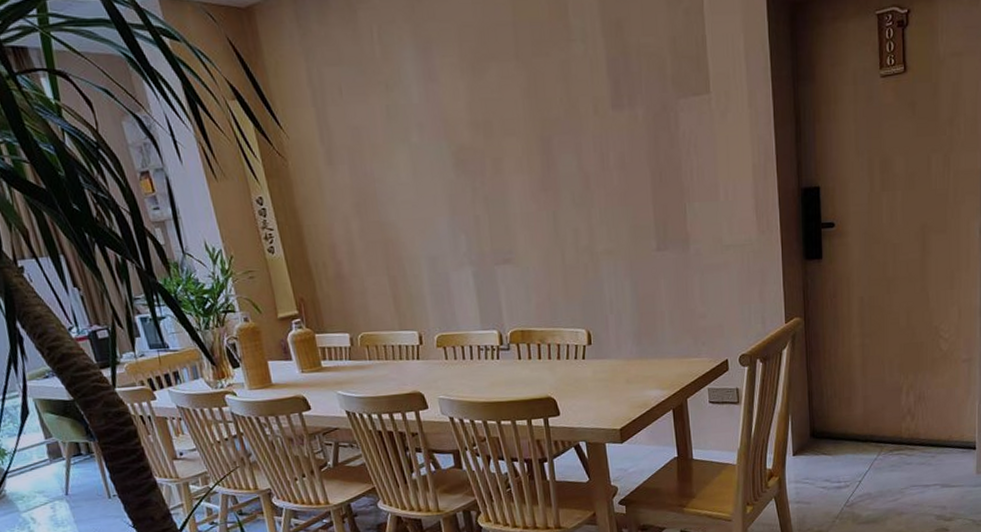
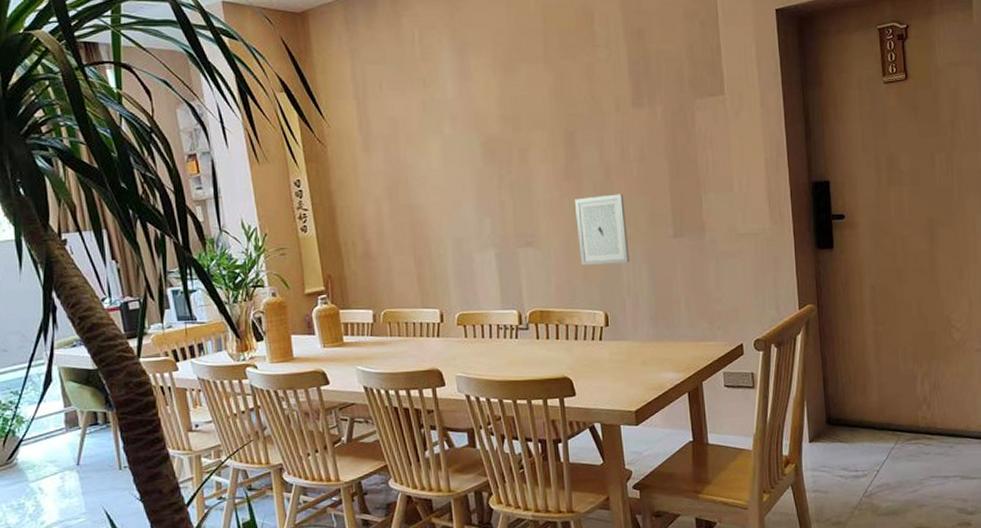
wall art: none [553,205,612,282] -> present [575,194,630,265]

